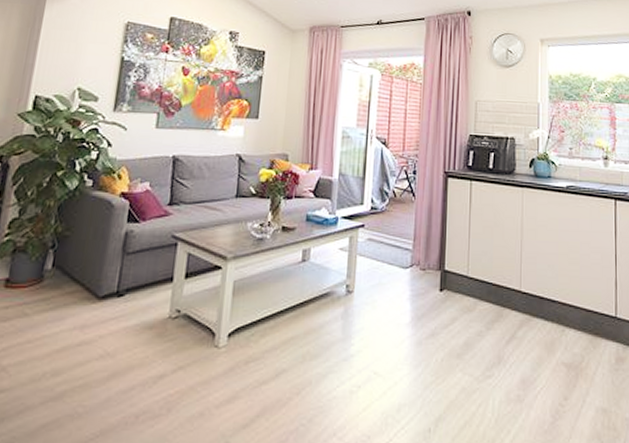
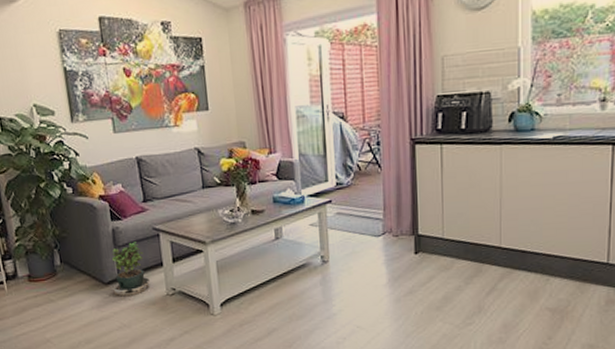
potted plant: none [105,249,154,321] -> present [111,242,150,300]

